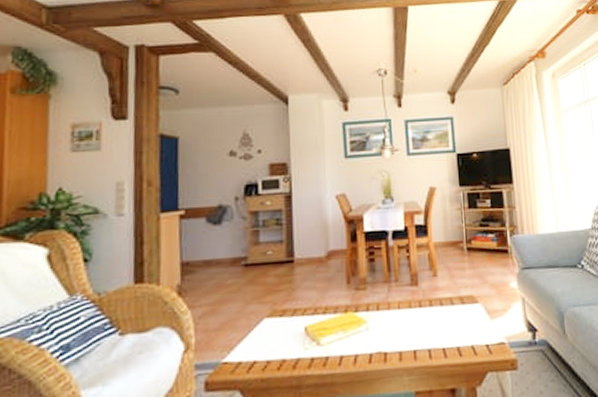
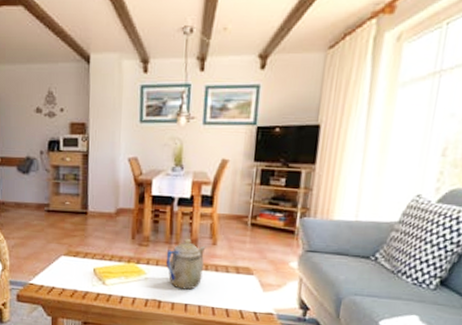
teapot: none [386,273,428,334] -> present [165,238,206,290]

